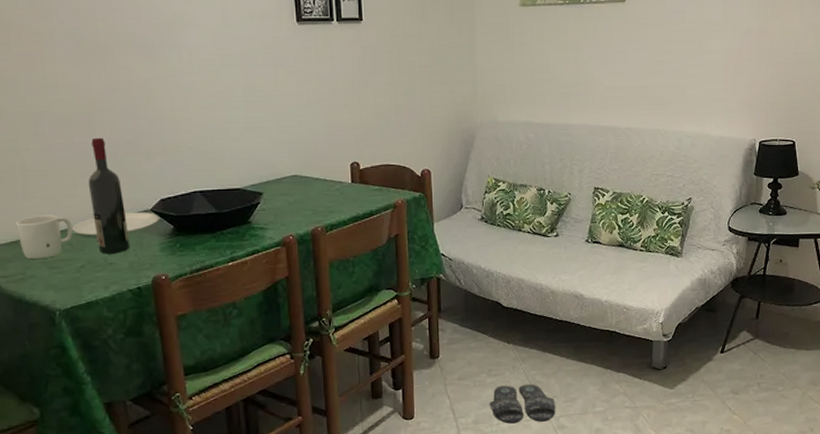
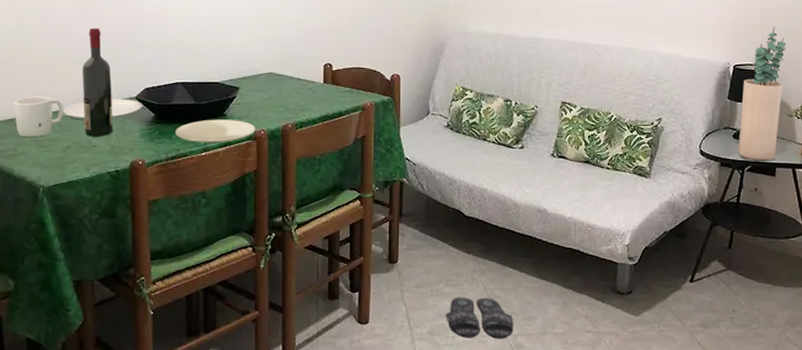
plate: none [198,226,284,253] -> present [175,119,256,144]
vase: none [764,100,809,235] -> present [738,26,786,162]

